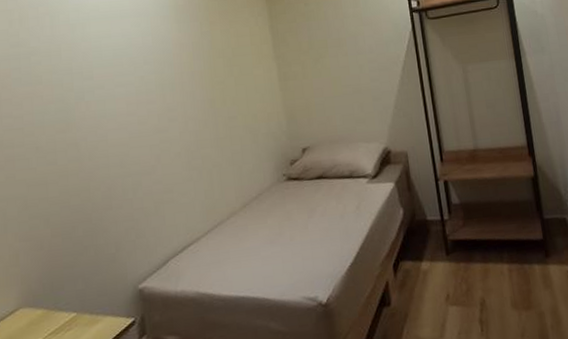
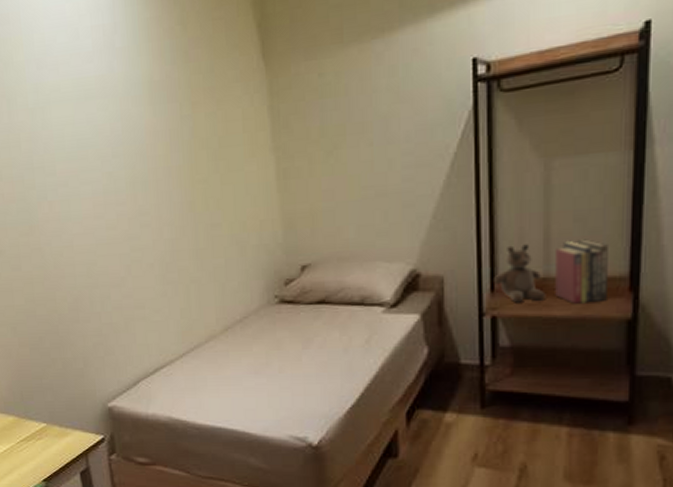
stuffed animal: none [442,125,478,170] -> present [494,244,546,303]
books: none [478,120,517,168] -> present [554,239,608,304]

